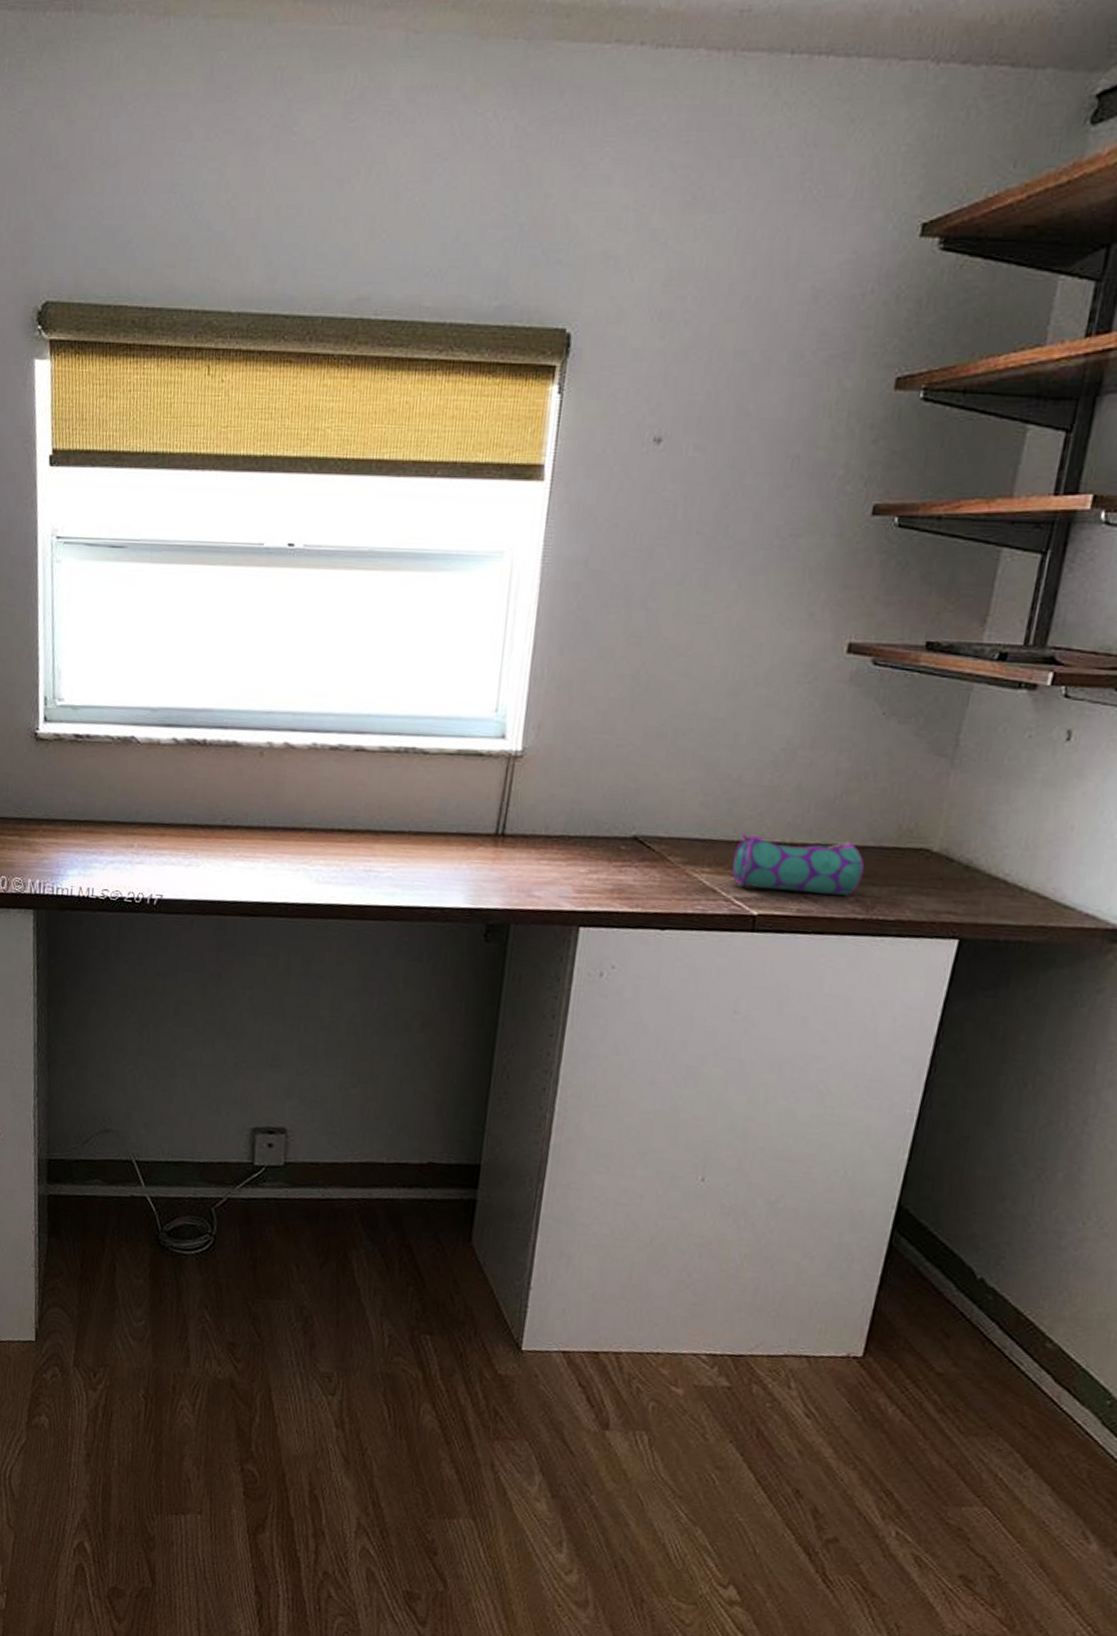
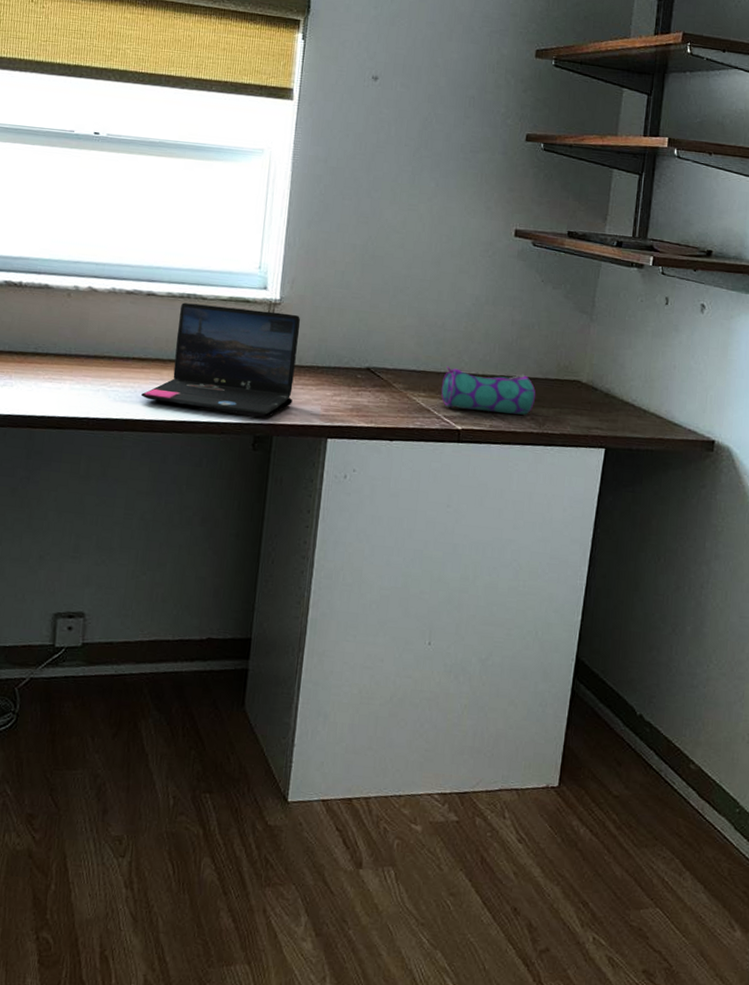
laptop: none [348,759,549,902] -> present [140,302,301,418]

